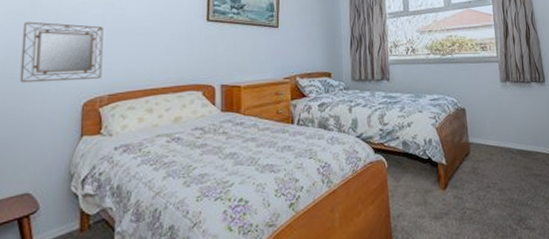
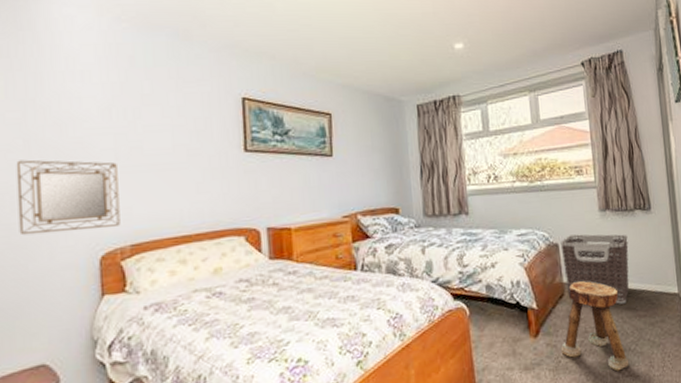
stool: none [466,142,527,224] -> present [560,281,630,372]
clothes hamper: none [467,101,526,164] -> present [560,234,629,304]

